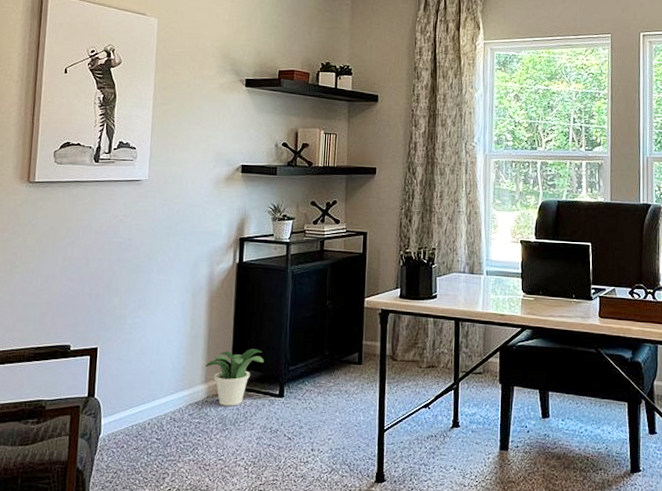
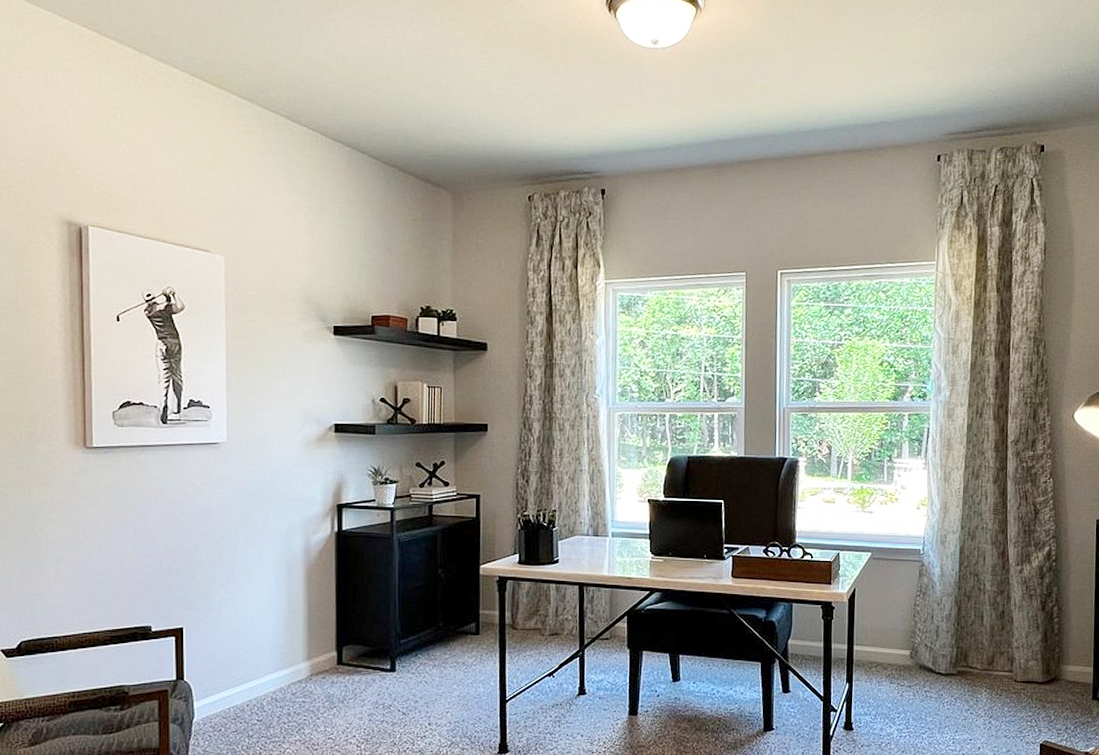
potted plant: present [205,349,264,406] -> none [307,623,372,683]

